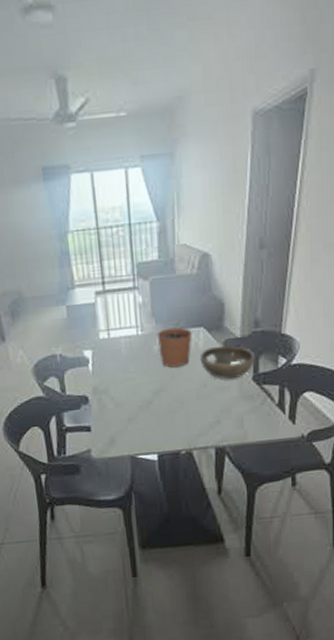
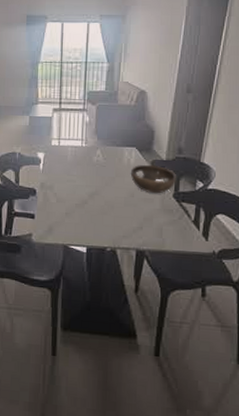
plant pot: present [157,319,192,368] -> none [97,139,126,177]

